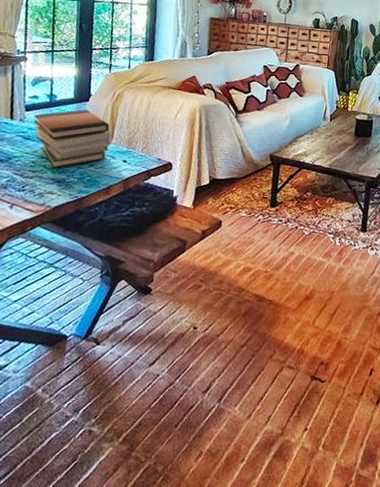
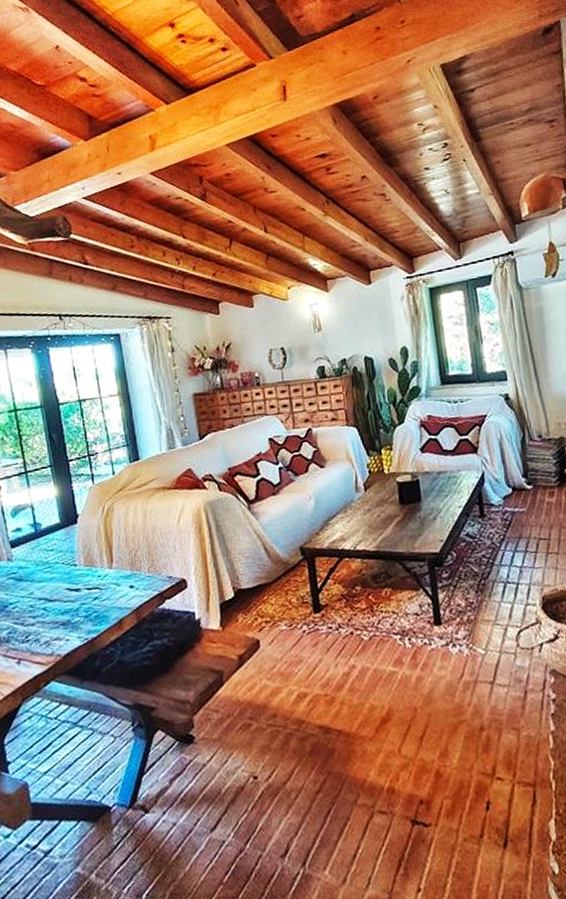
book stack: present [33,109,112,169] -> none [22,532,111,610]

